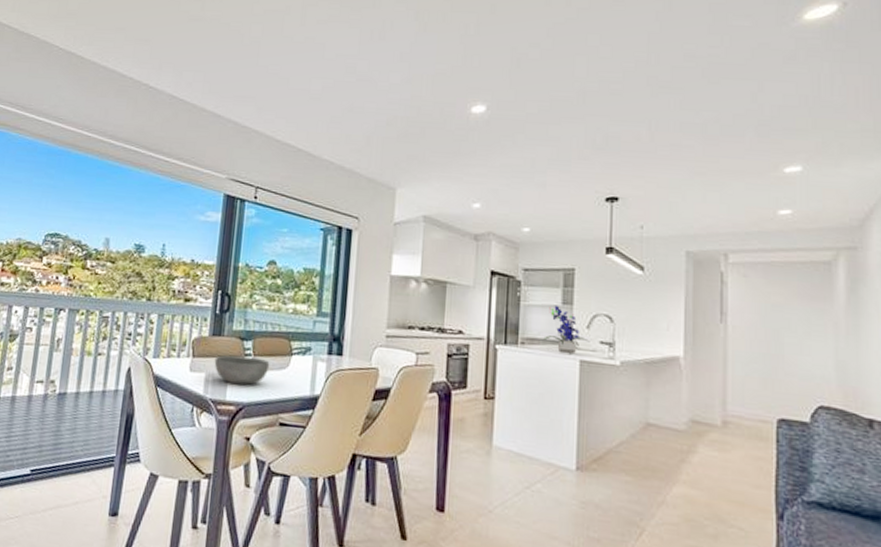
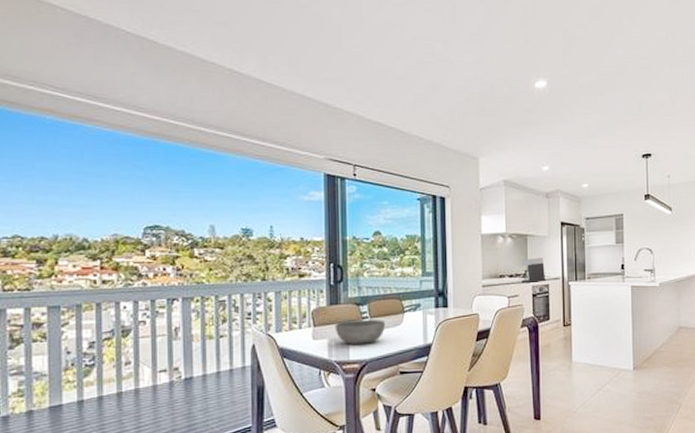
coffee maker: none [435,310,466,341] -> present [521,258,546,284]
flower arrangement: present [543,305,590,355] -> none [604,244,637,282]

